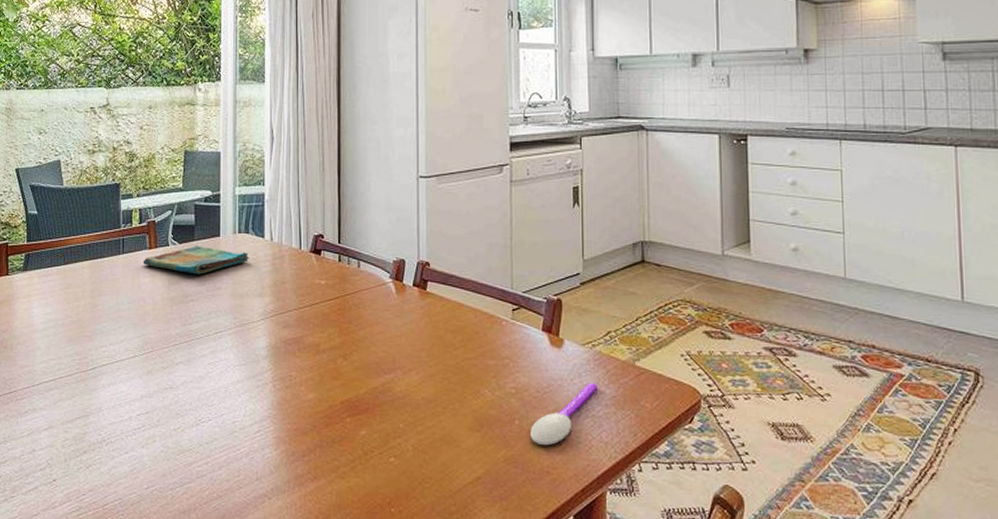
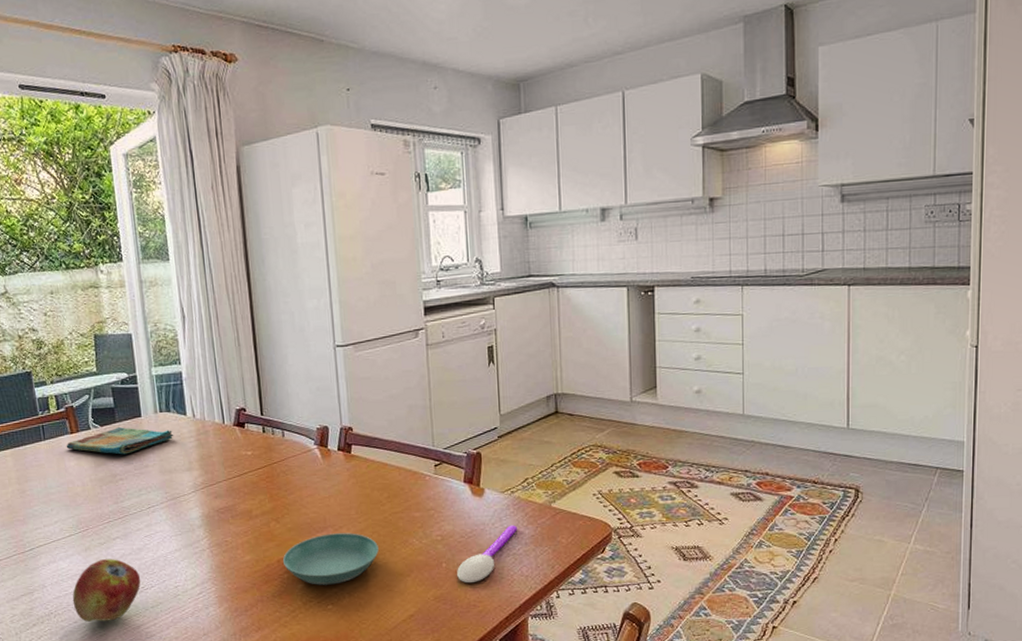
fruit: none [127,384,199,455] -> present [72,558,141,622]
saucer: none [346,376,448,435] -> present [282,533,379,585]

